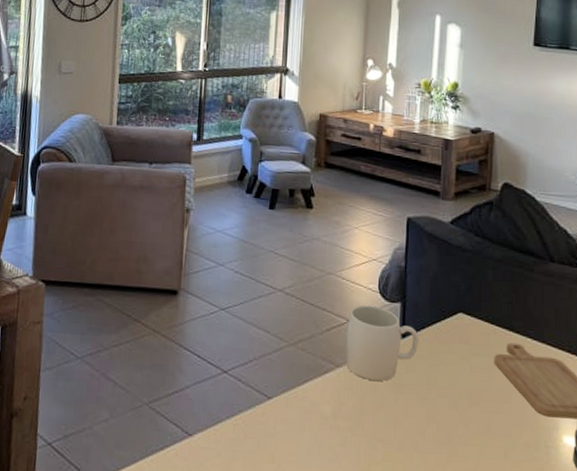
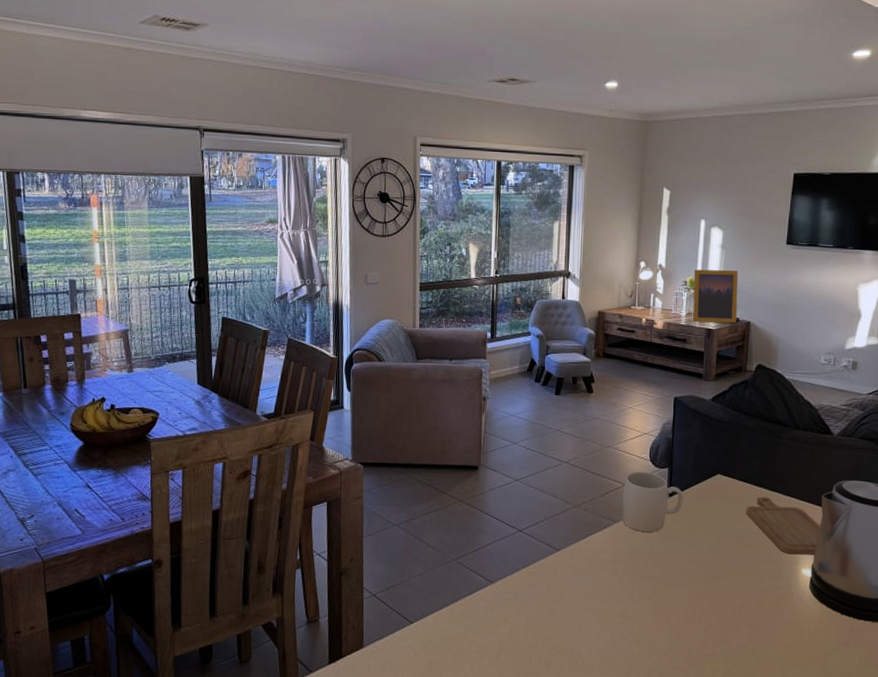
picture frame: none [428,70,480,134] -> present [693,269,739,324]

